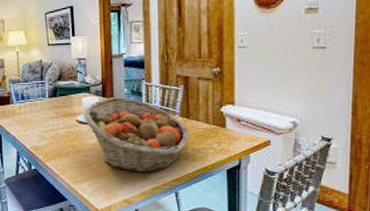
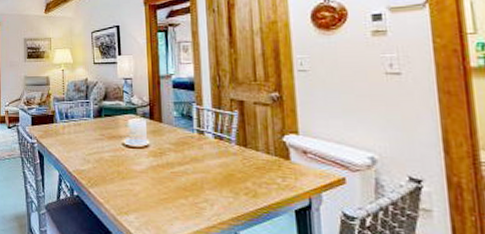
fruit basket: present [84,97,190,172] -> none [131,120,249,208]

